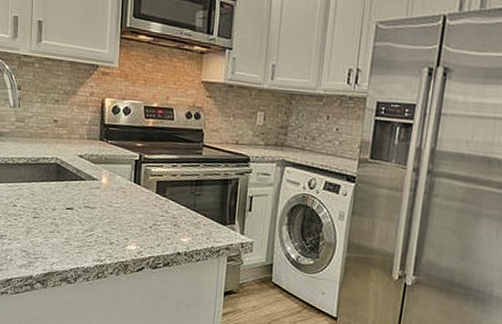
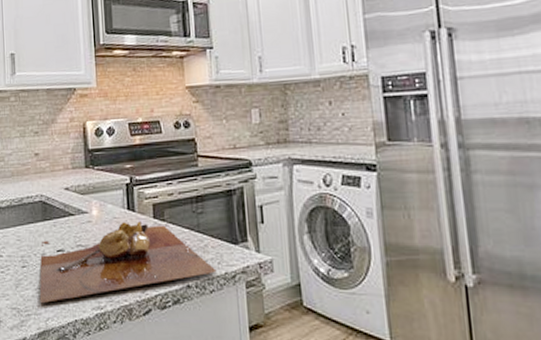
cutting board: none [47,192,205,250] -> present [39,221,217,303]

